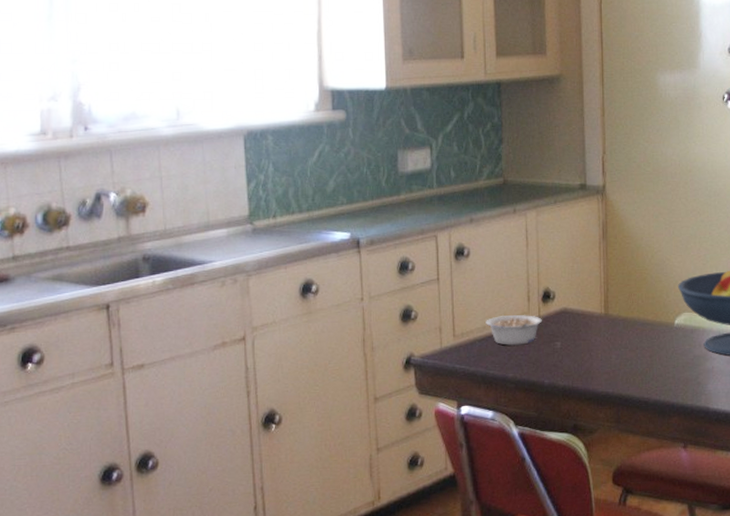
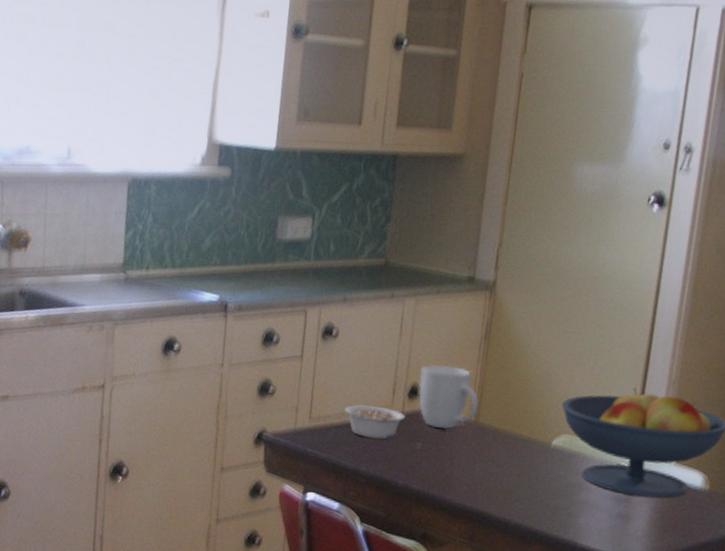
mug: none [551,267,607,327] -> present [418,364,480,429]

